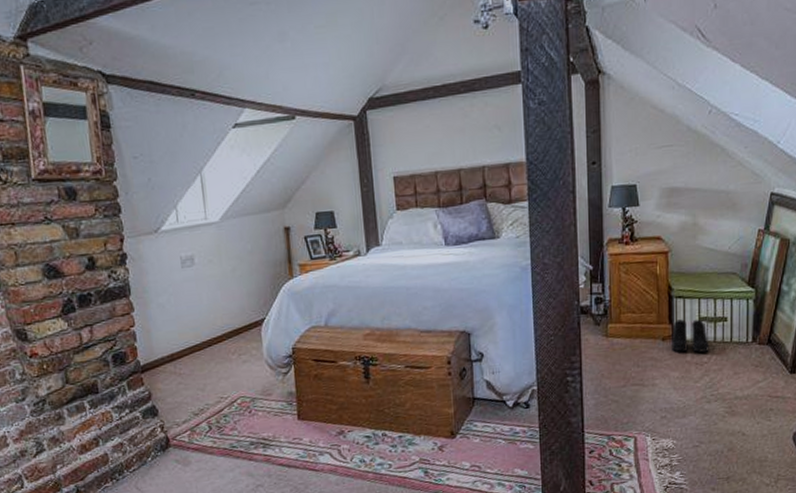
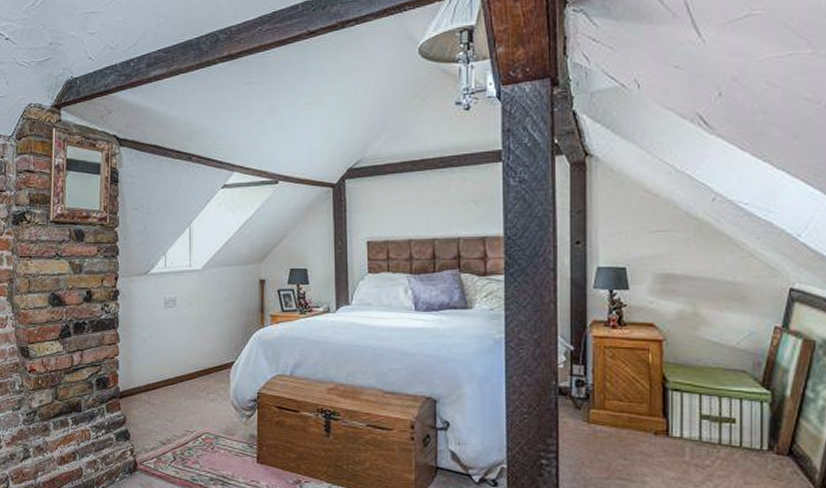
boots: present [672,319,709,353] -> none [666,414,713,455]

